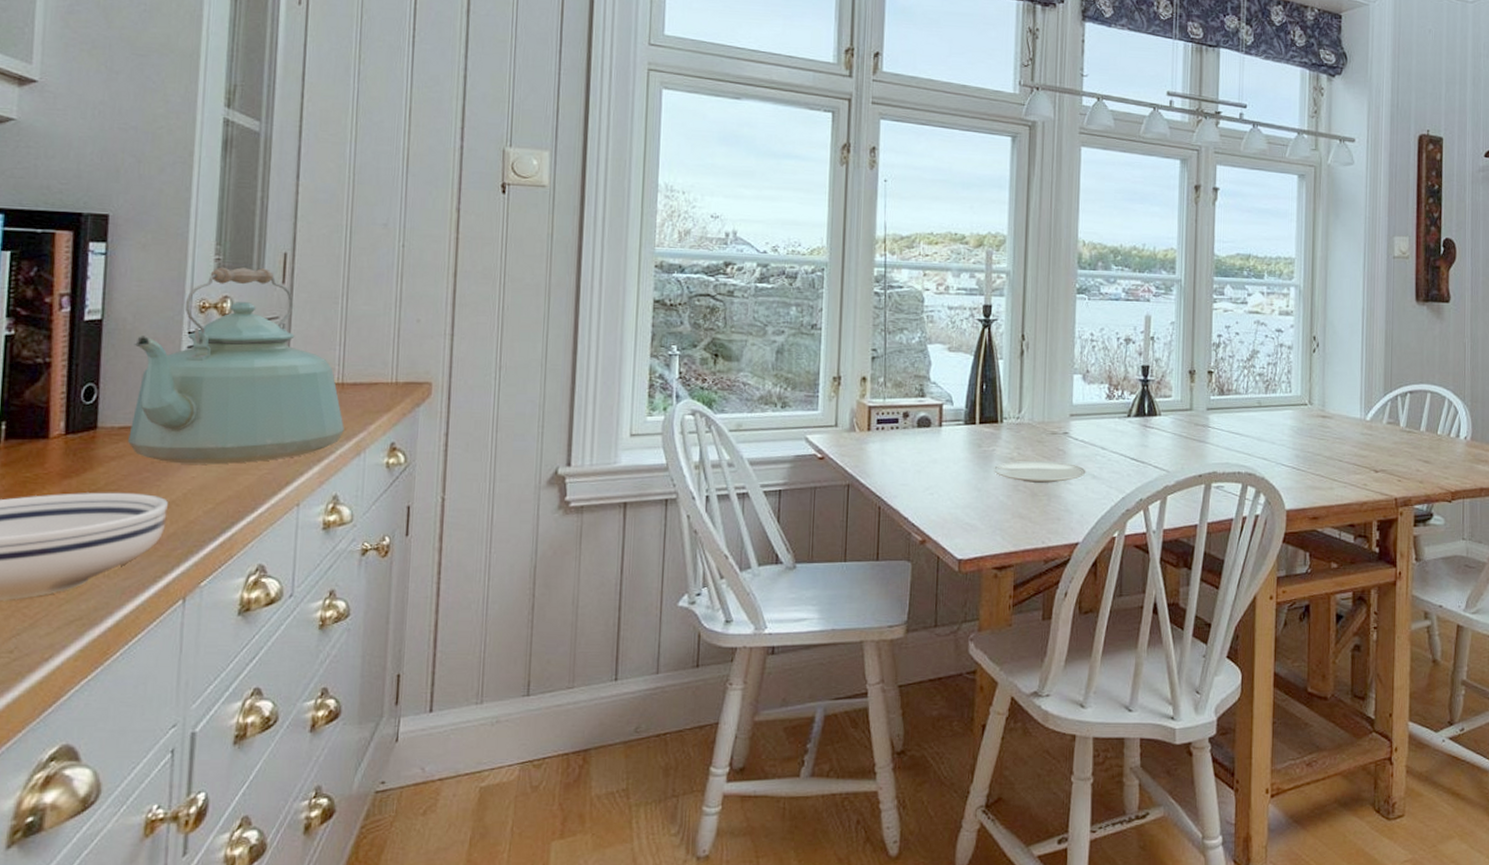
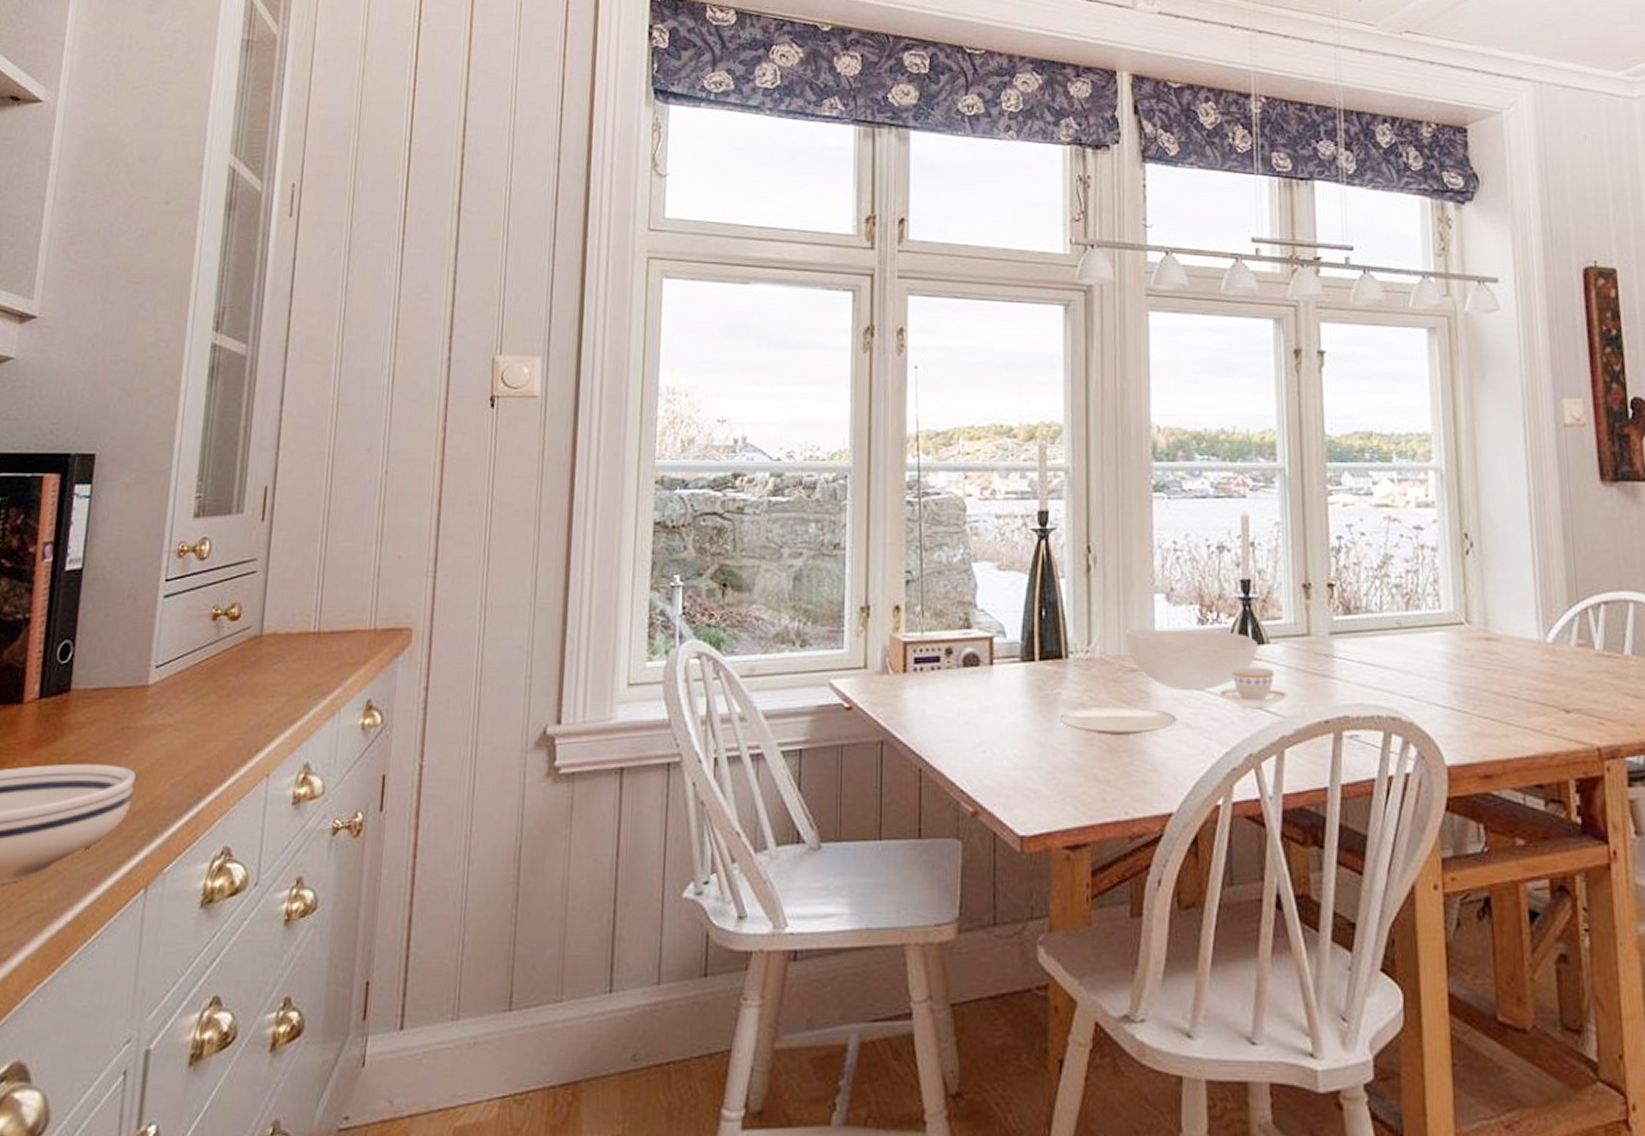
kettle: present [128,267,344,465] -> none [100,505,319,730]
bowl: none [1049,401,1152,451] -> present [1125,628,1258,691]
teacup: none [1120,433,1172,466] -> present [1219,667,1288,710]

